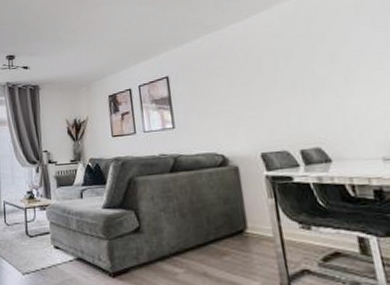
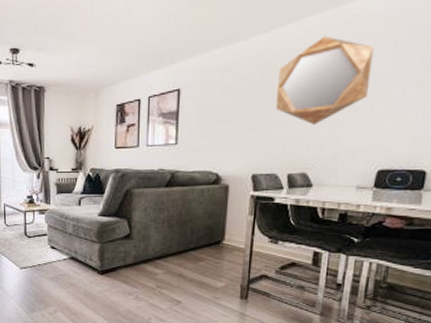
home mirror: none [262,18,361,99] -> present [275,36,374,125]

